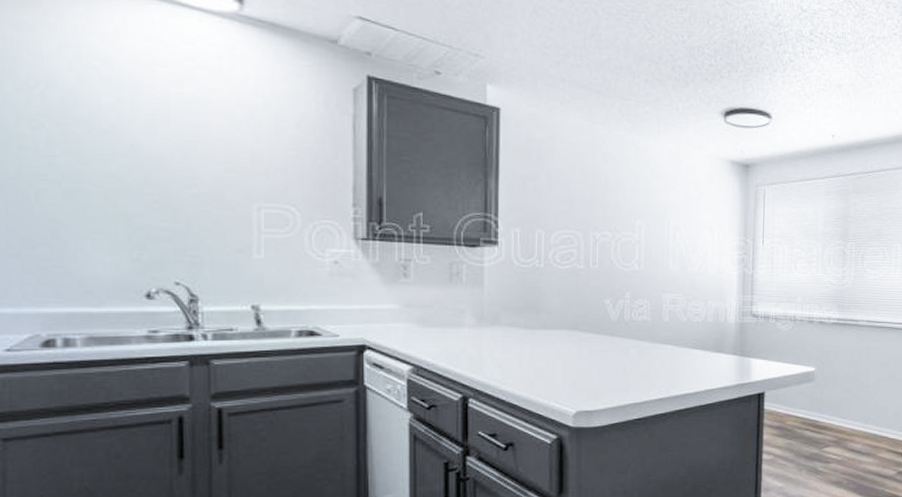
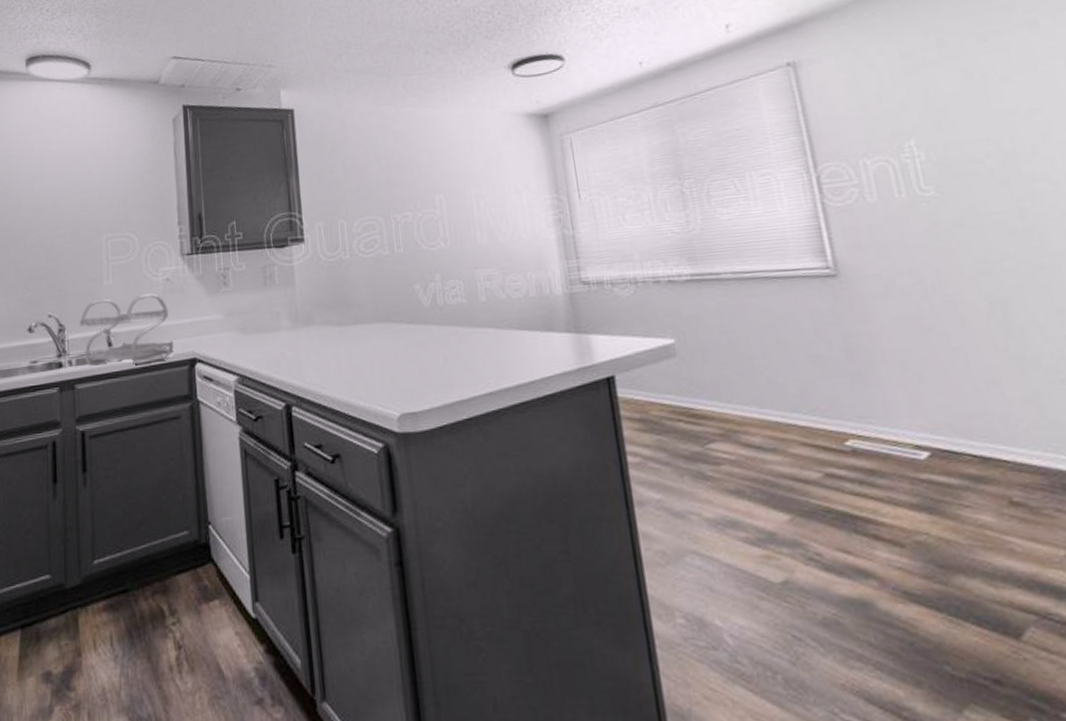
dish rack: none [218,272,339,345] -> present [79,293,174,365]

